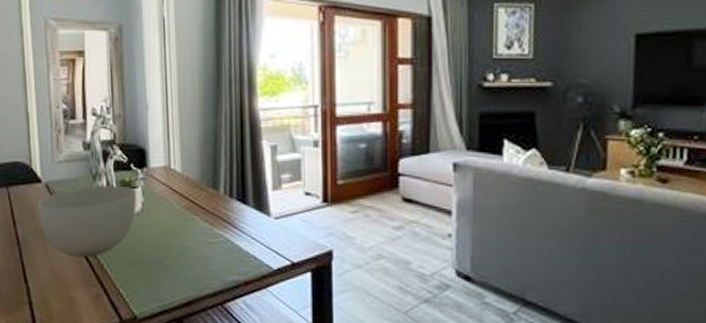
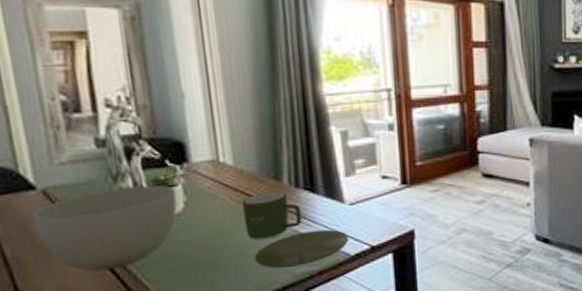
mug: none [185,200,233,244] -> present [241,192,302,240]
plate: none [192,240,273,275] -> present [254,229,349,269]

